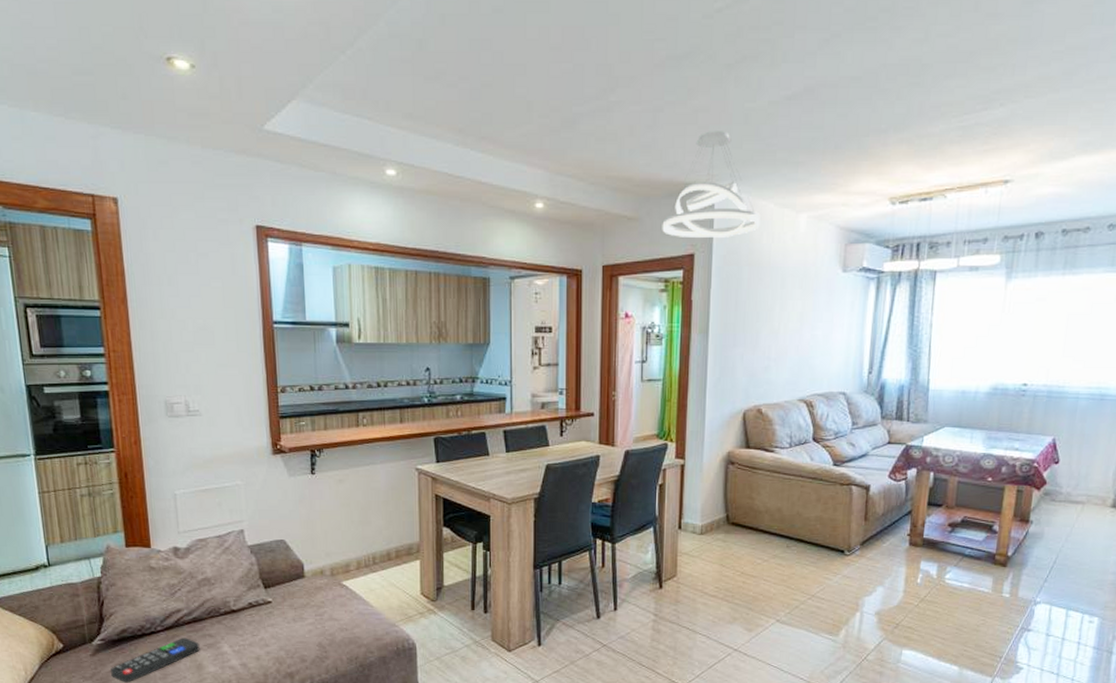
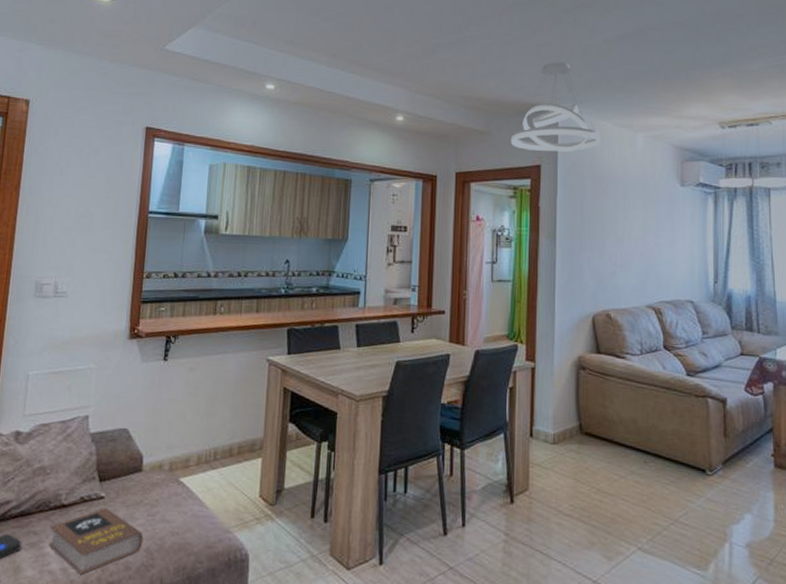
book: none [223,611,315,668] -> present [48,508,144,575]

